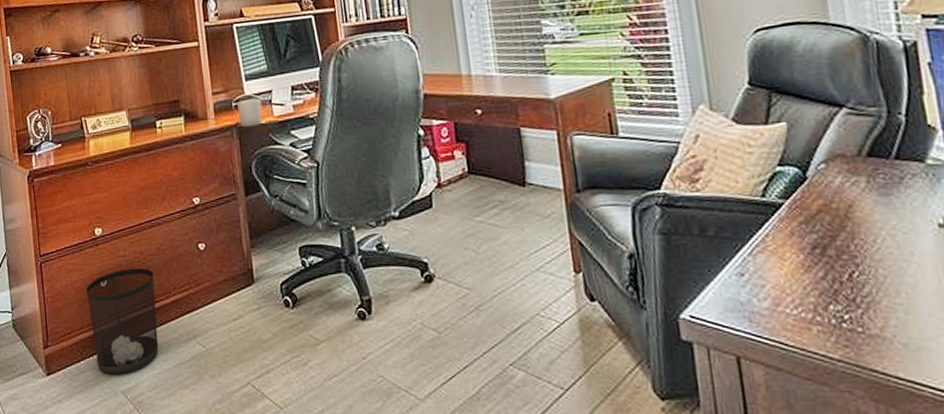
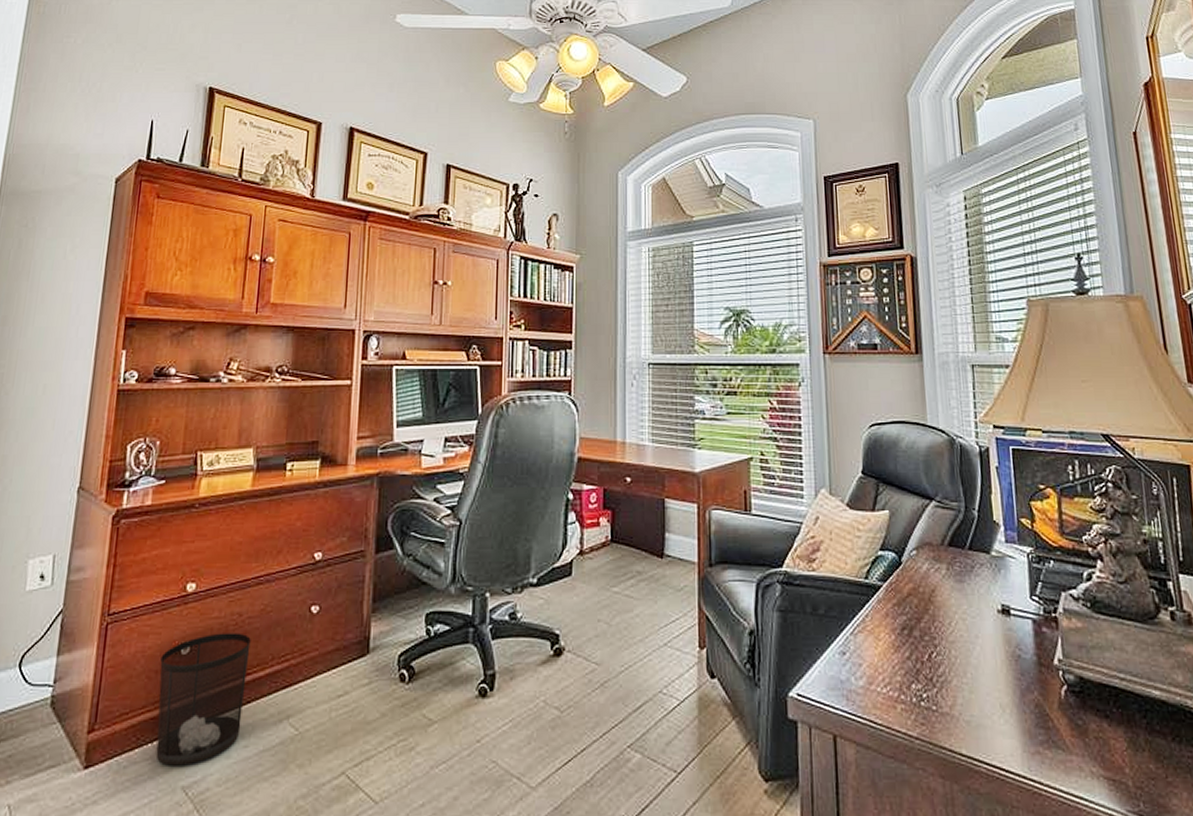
mug: present [237,98,263,128] -> none [382,448,410,478]

